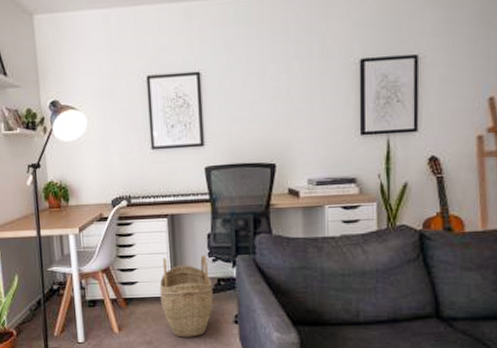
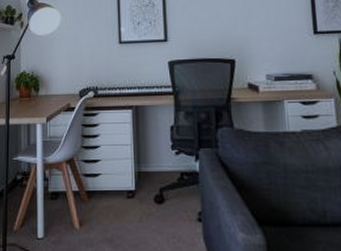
woven basket: present [159,255,213,338] -> none [122,148,176,236]

